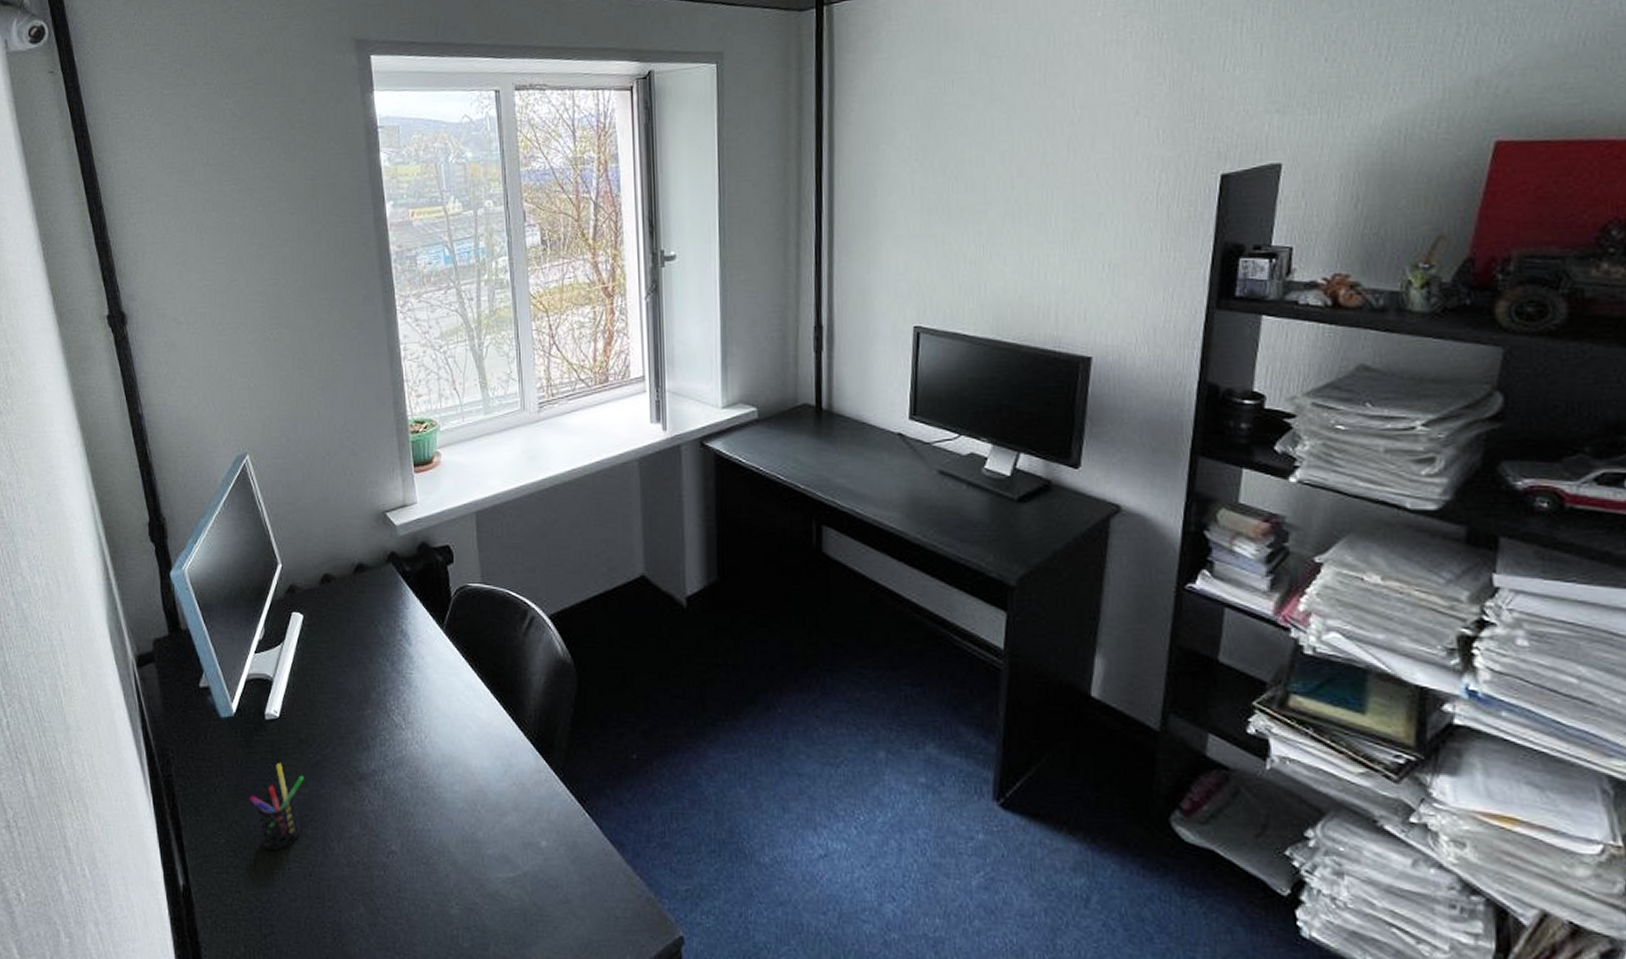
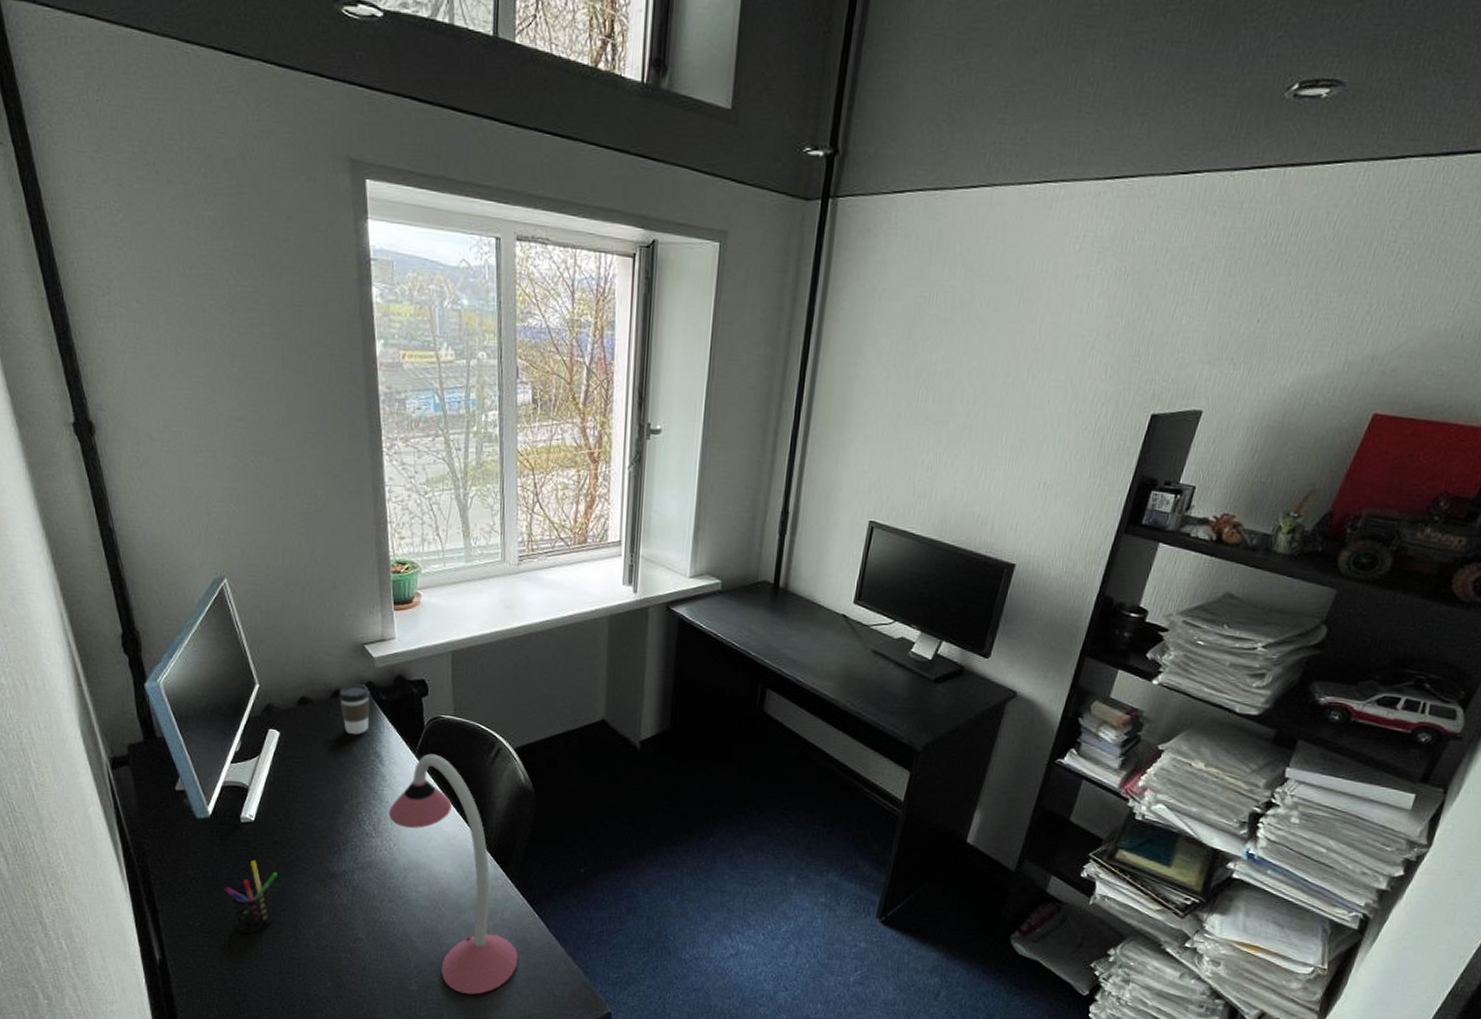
coffee cup: none [361,556,394,613] -> present [338,684,370,735]
desk lamp: none [418,628,571,918] -> present [388,753,519,995]

